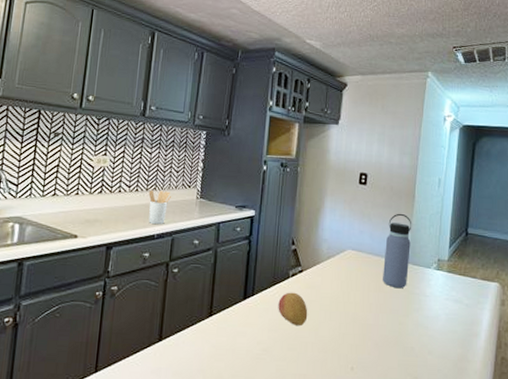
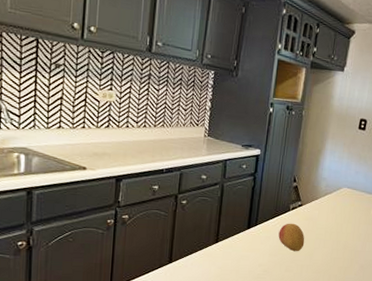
utensil holder: present [148,190,172,225] -> none [156,127,180,160]

